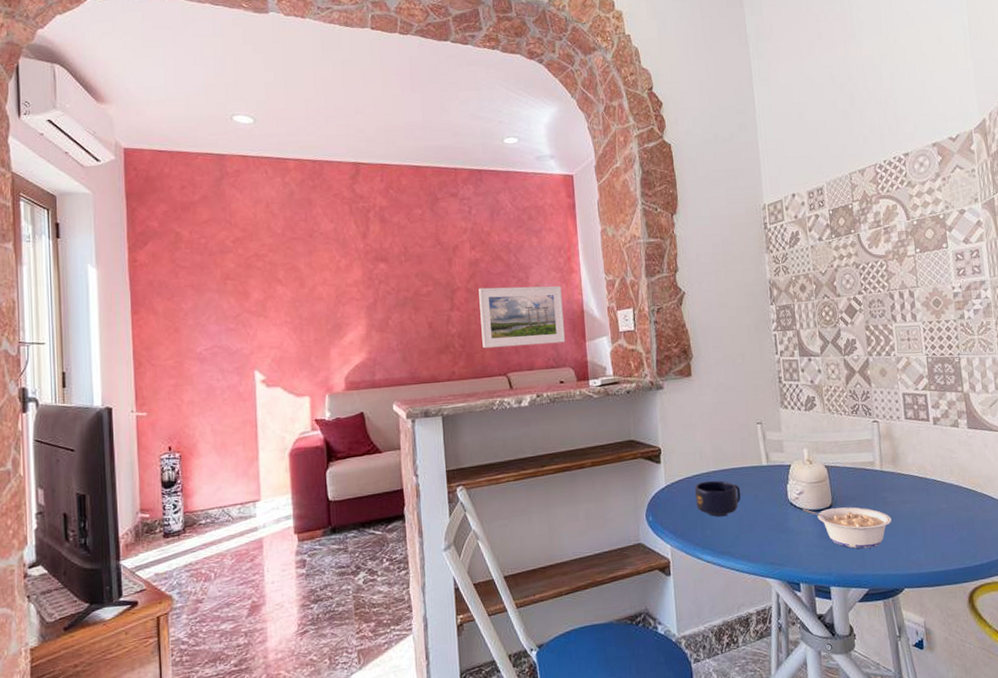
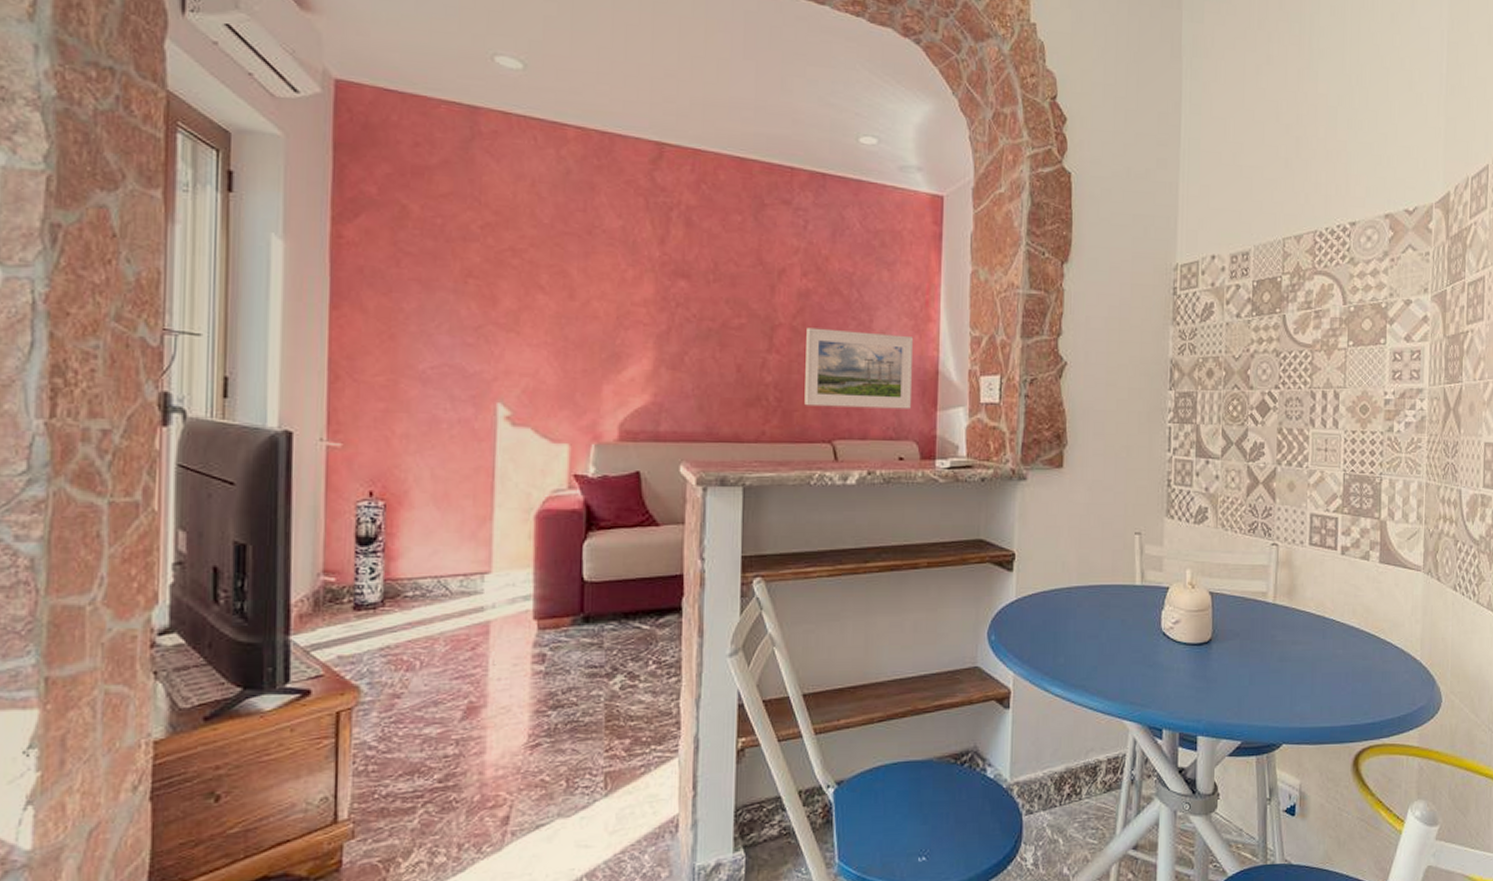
mug: present [695,480,741,517] -> none [1051,598,1106,643]
legume: present [803,507,892,549] -> none [1177,640,1278,694]

